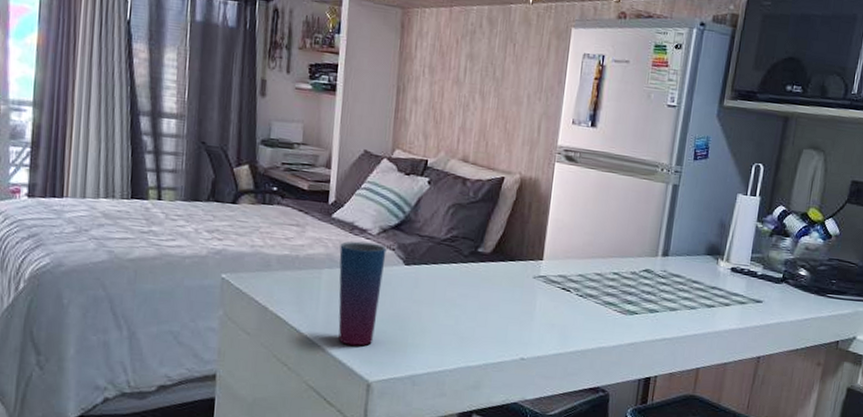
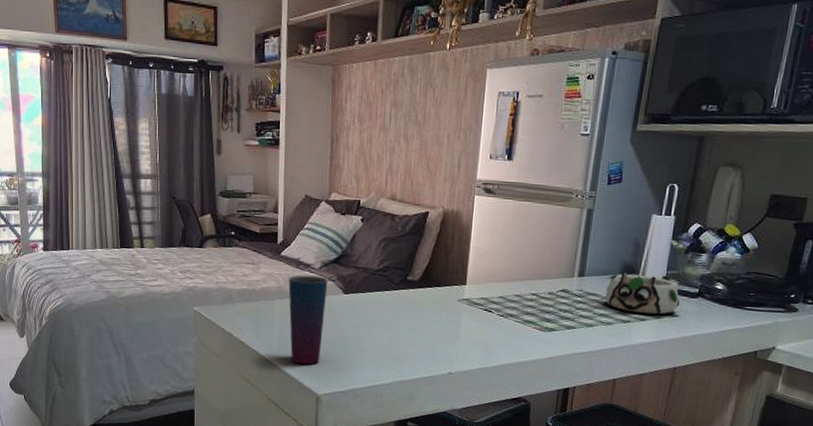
bowl: none [689,253,765,300] -> present [604,272,680,315]

